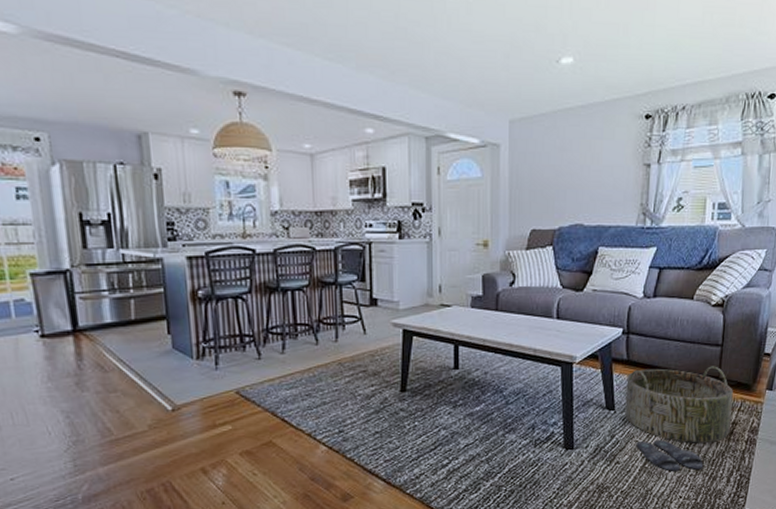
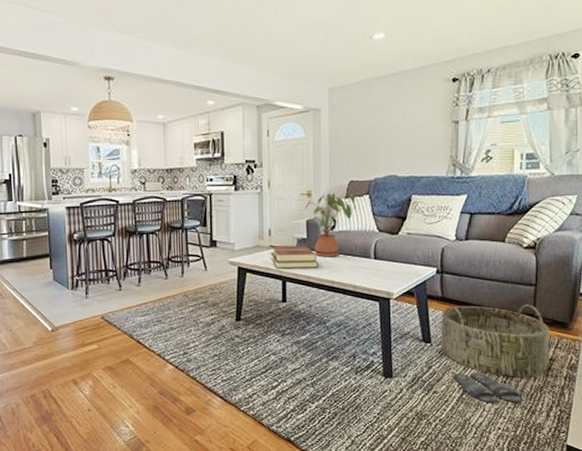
books: none [441,304,496,331] -> present [270,245,319,269]
house plant: none [481,243,538,318] -> present [305,192,356,258]

